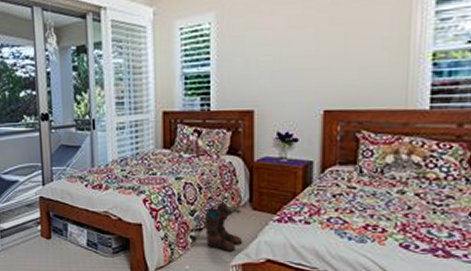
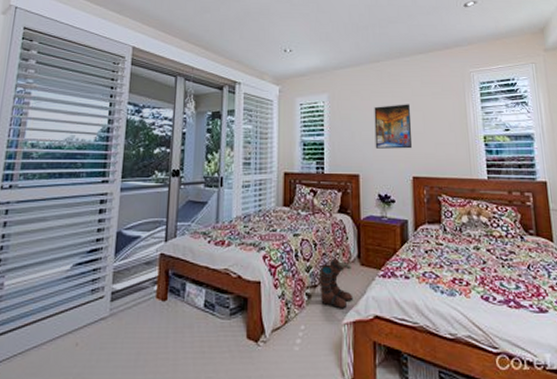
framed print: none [276,16,328,78] -> present [374,104,413,149]

